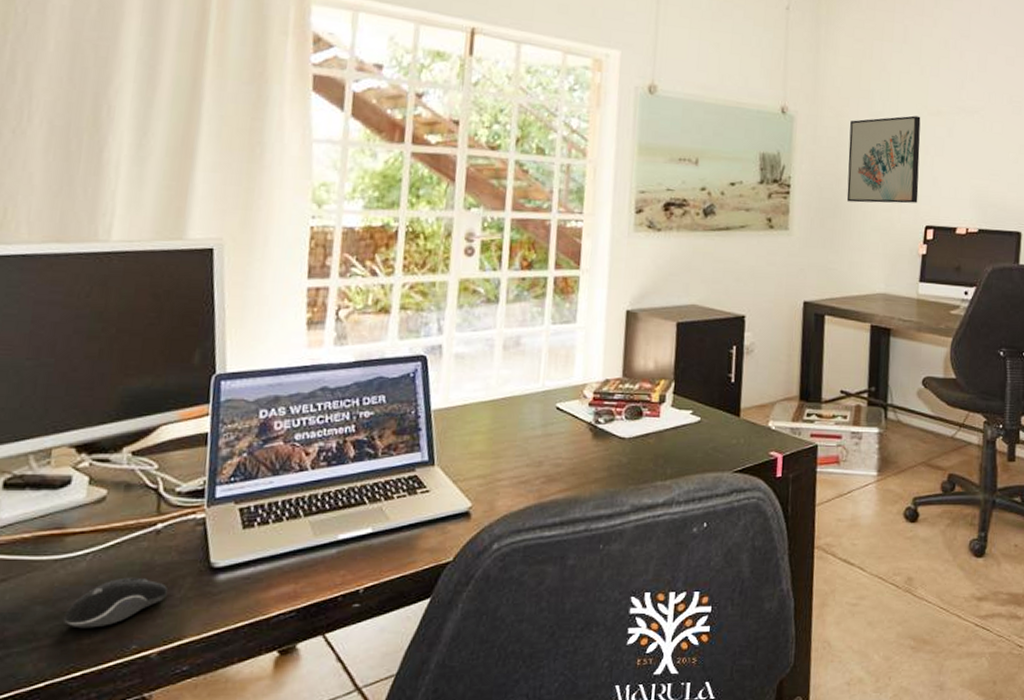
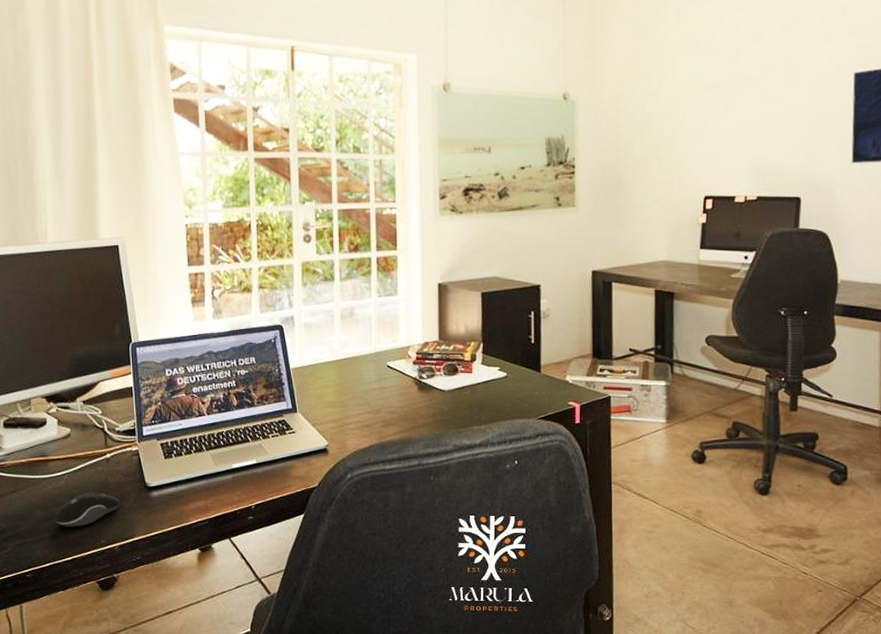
wall art: present [846,115,921,204] -> none [628,91,697,178]

